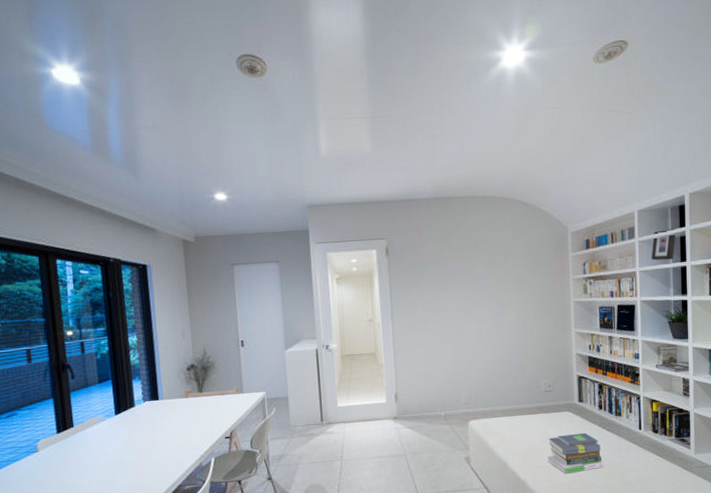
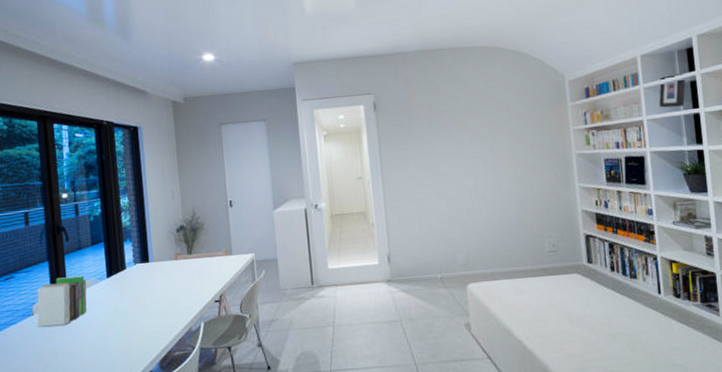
books: none [41,413,95,464] -> present [37,276,87,327]
books: present [548,432,603,474] -> none [556,297,620,343]

